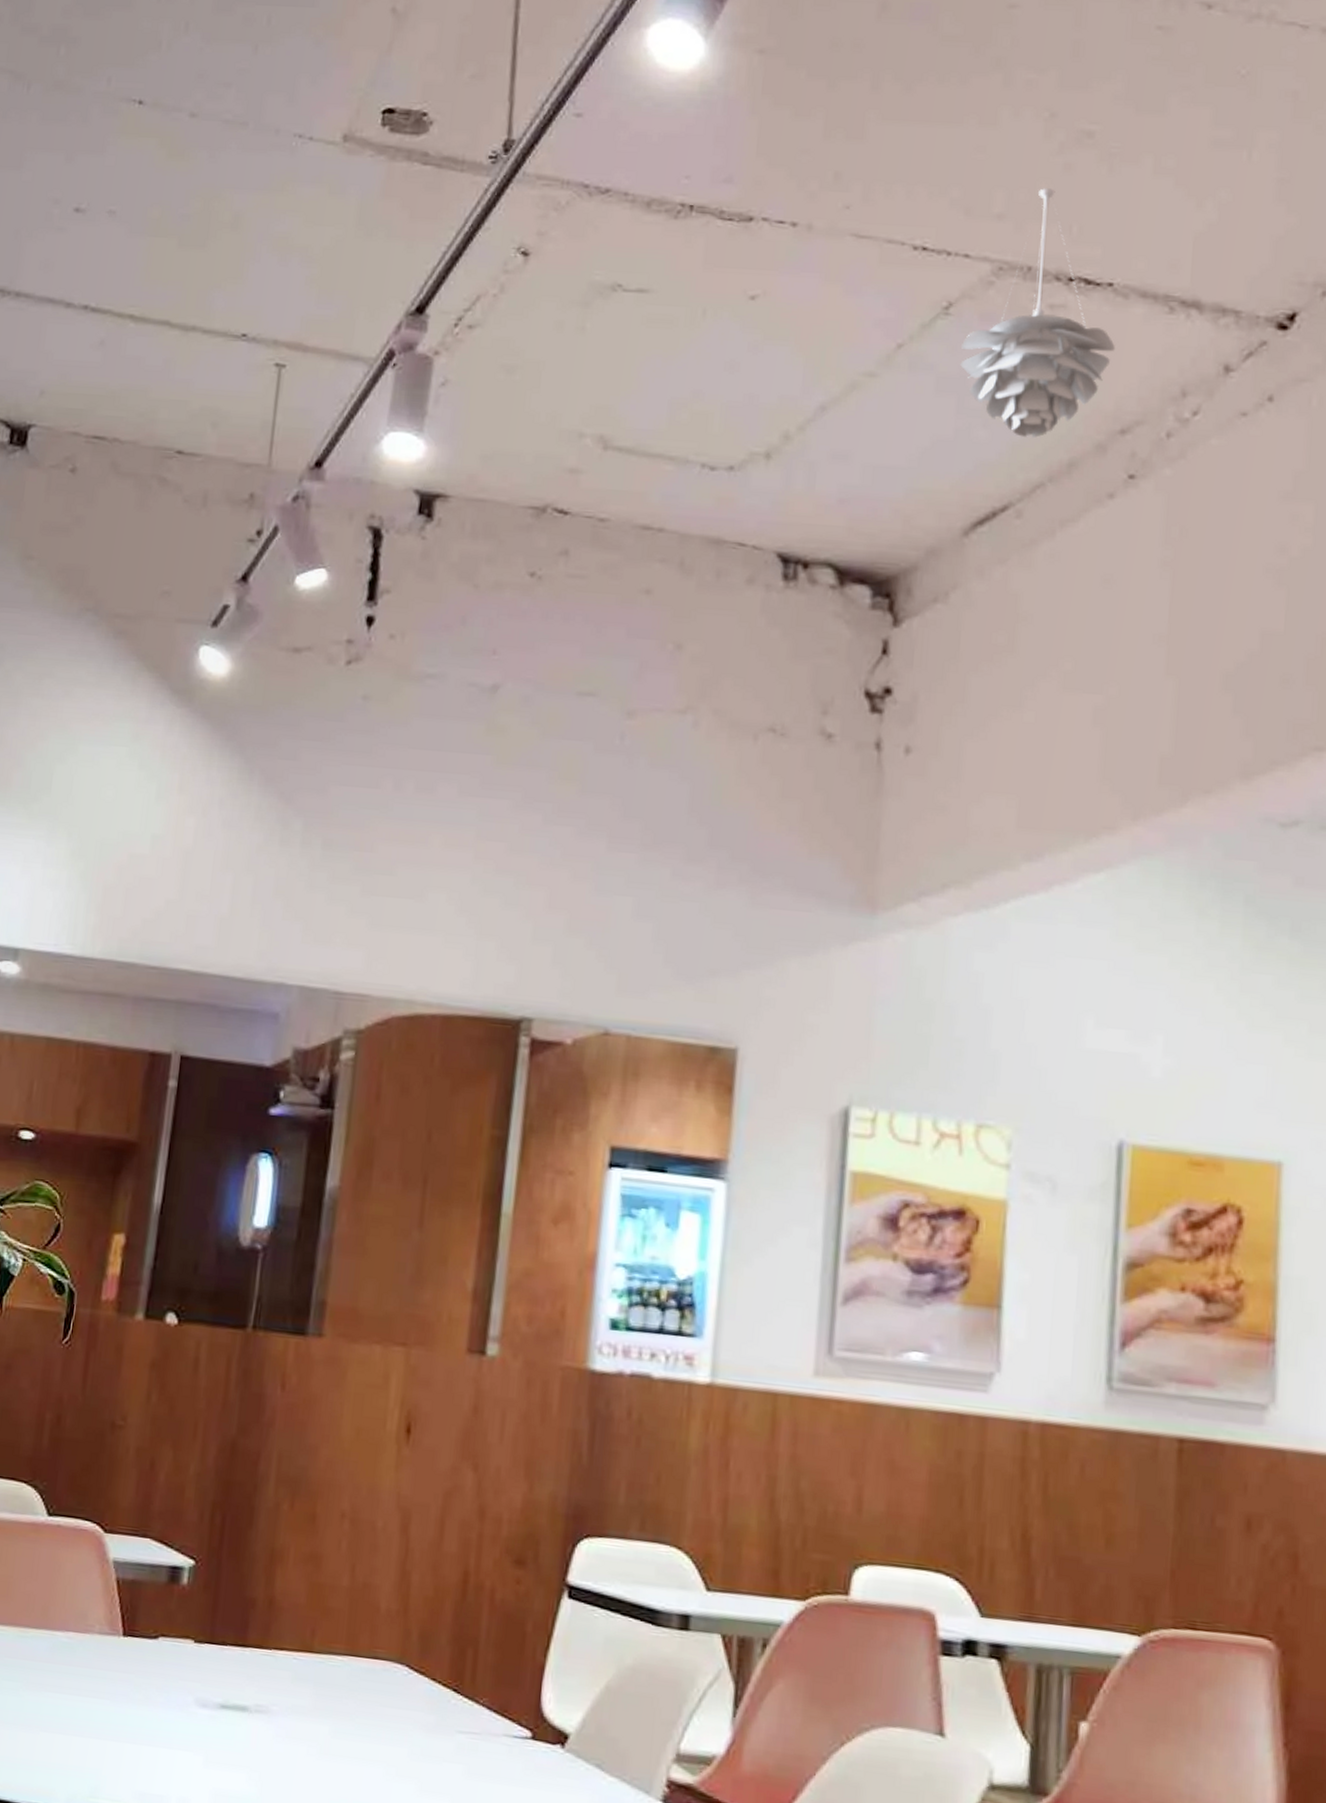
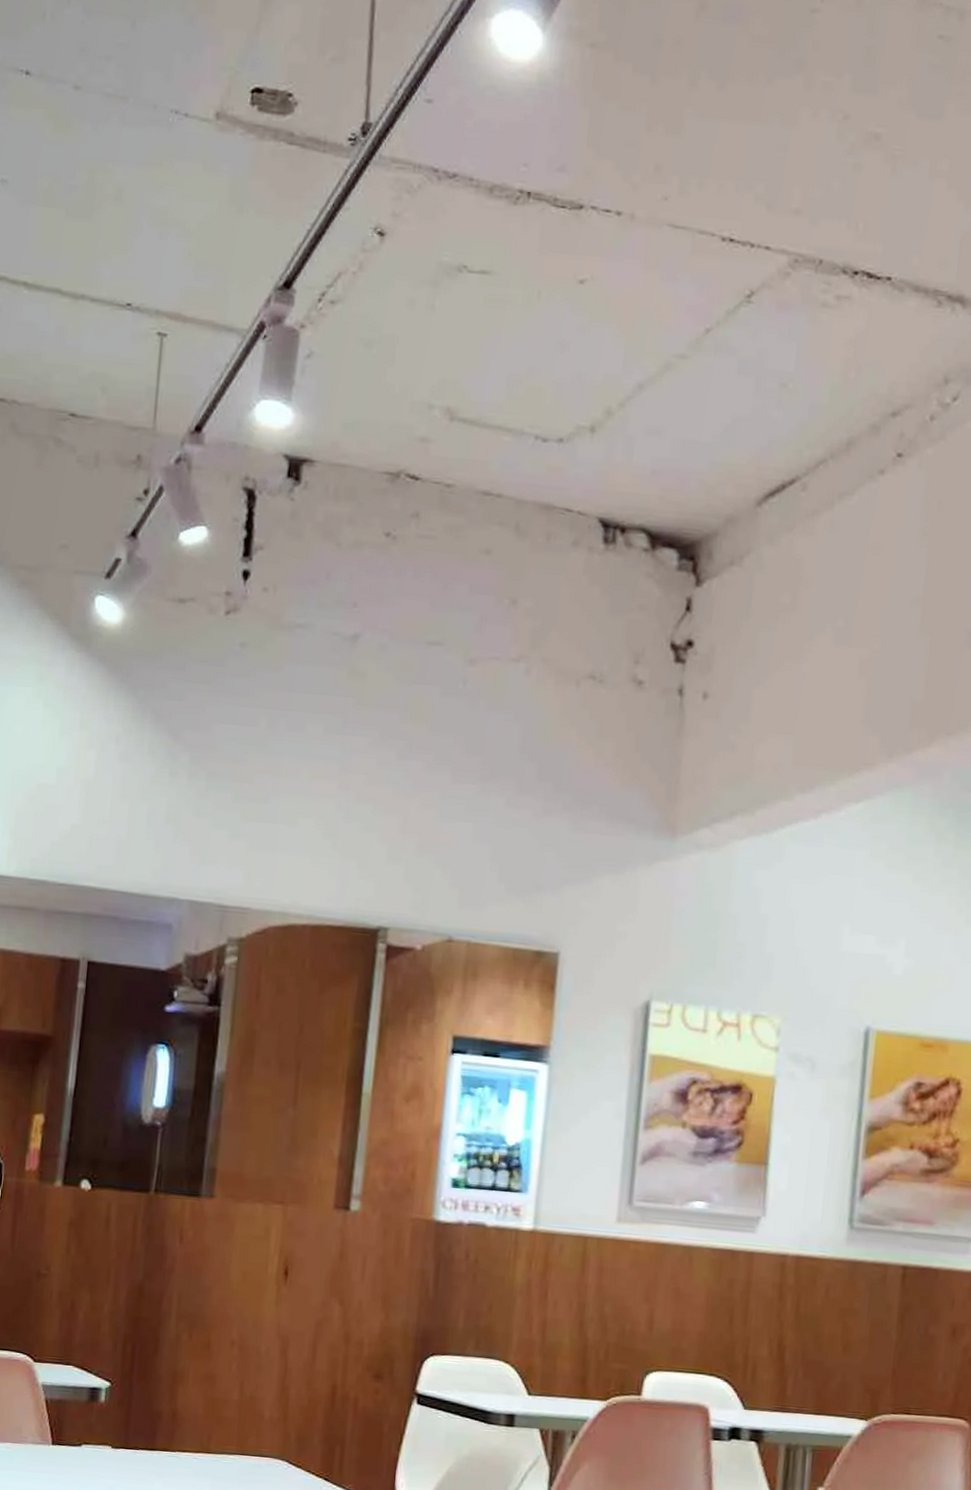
pendant light: present [960,187,1115,438] -> none [759,185,891,418]

